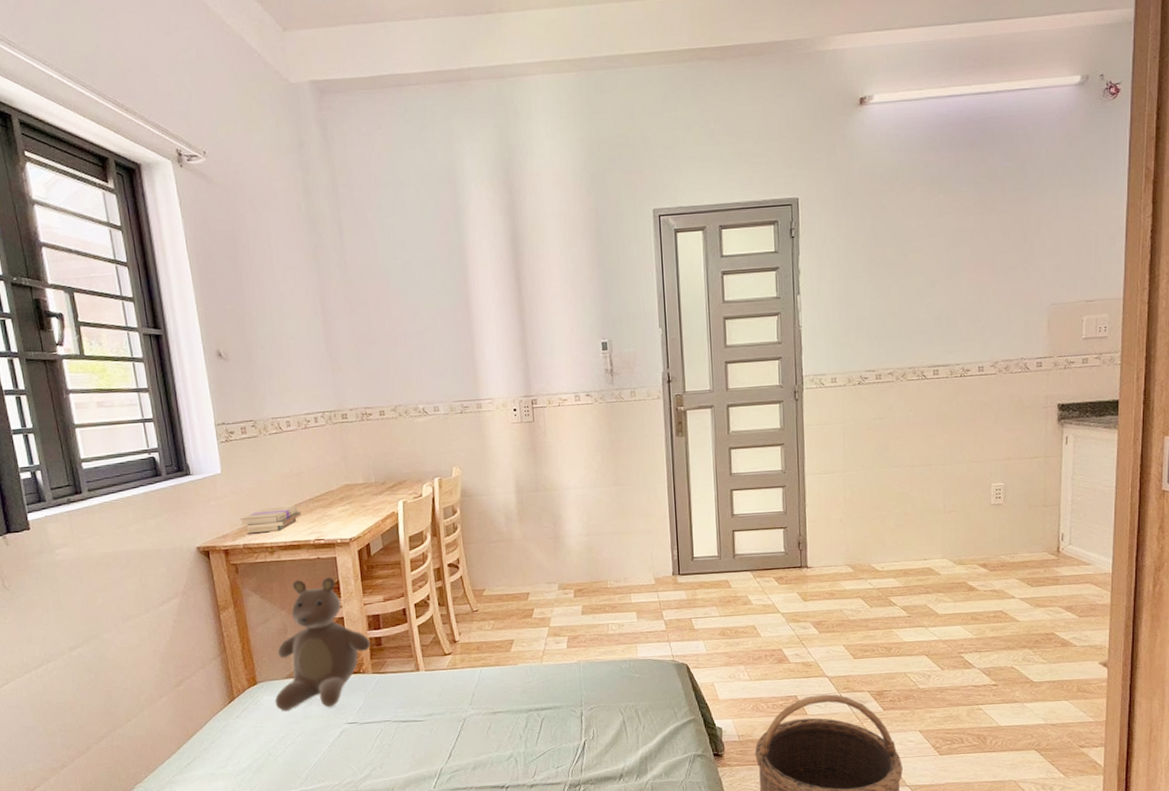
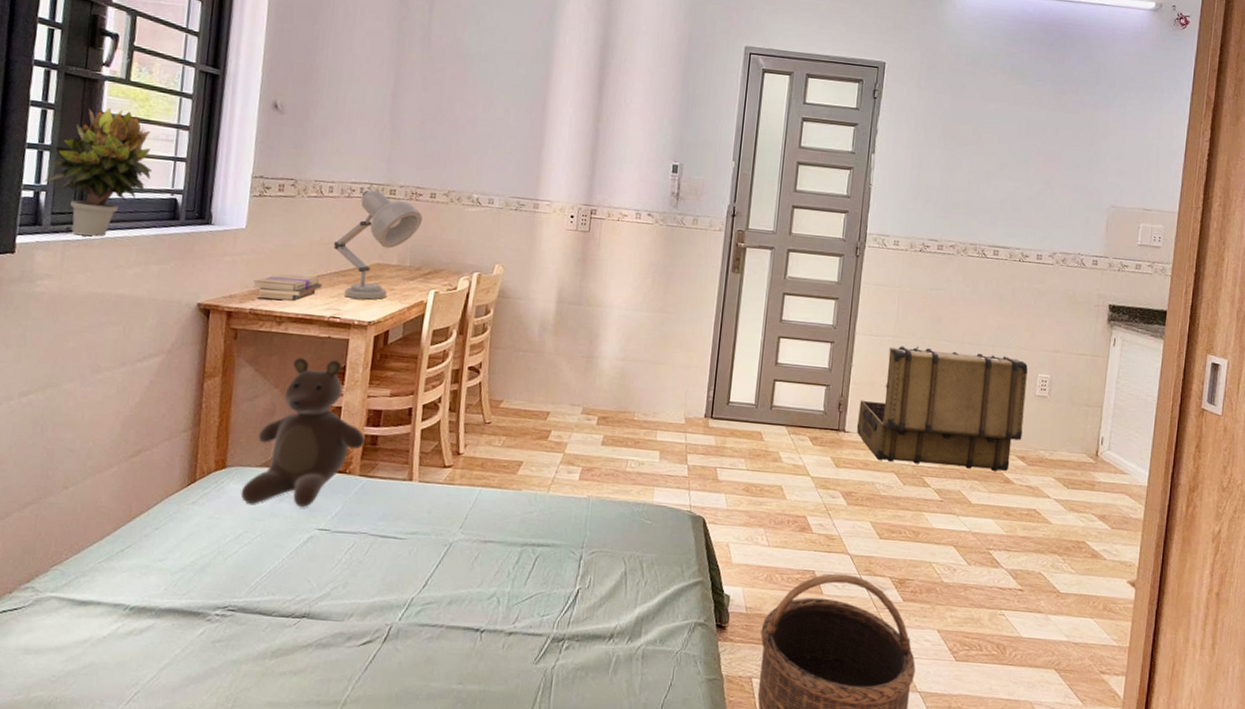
potted plant: none [35,384,127,505] -> present [43,107,152,238]
desk lamp: none [302,417,377,520] -> present [333,190,422,300]
suitcase: none [818,471,981,588] -> present [856,346,1028,471]

